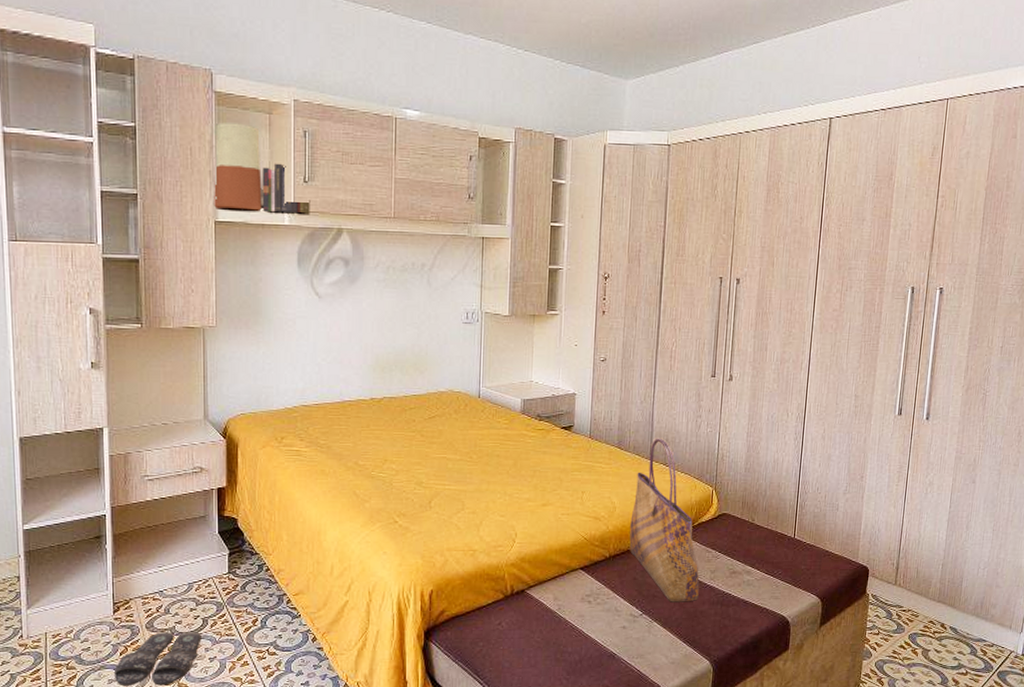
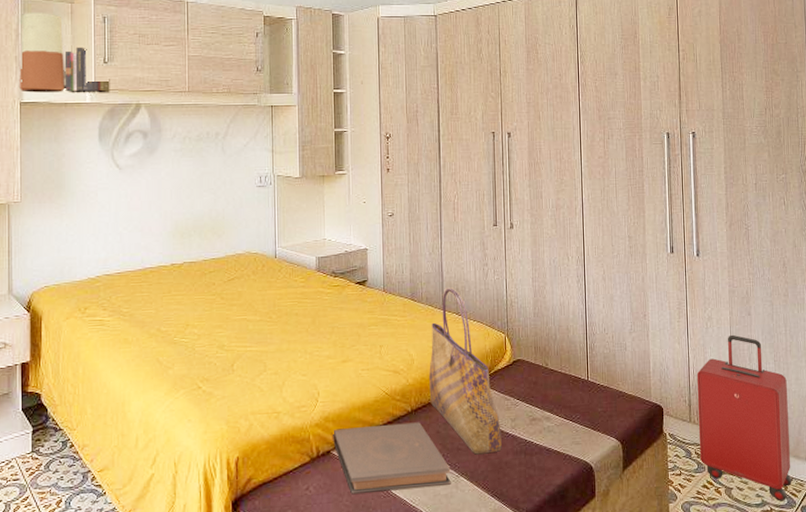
book: none [528,568,645,632] -> present [333,422,451,495]
suitcase: none [901,501,1003,666] -> present [696,334,792,501]

